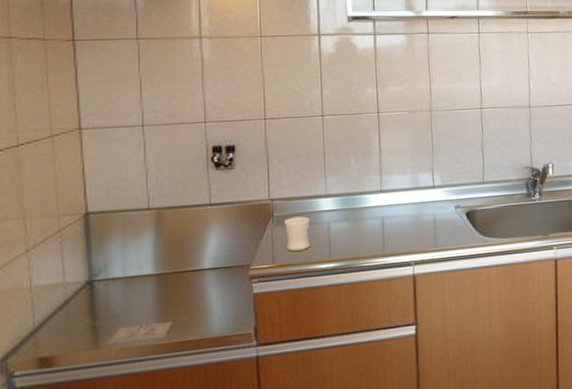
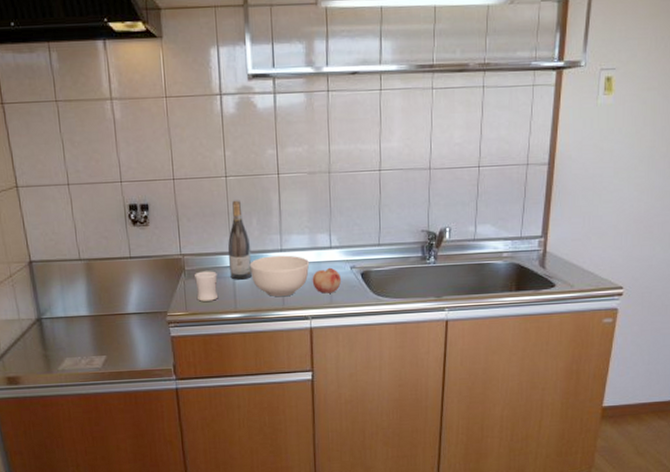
wine bottle: none [322,139,349,226] -> present [227,200,252,280]
bowl: none [346,196,412,243] -> present [249,255,310,297]
fruit: none [414,208,445,237] -> present [312,267,341,294]

